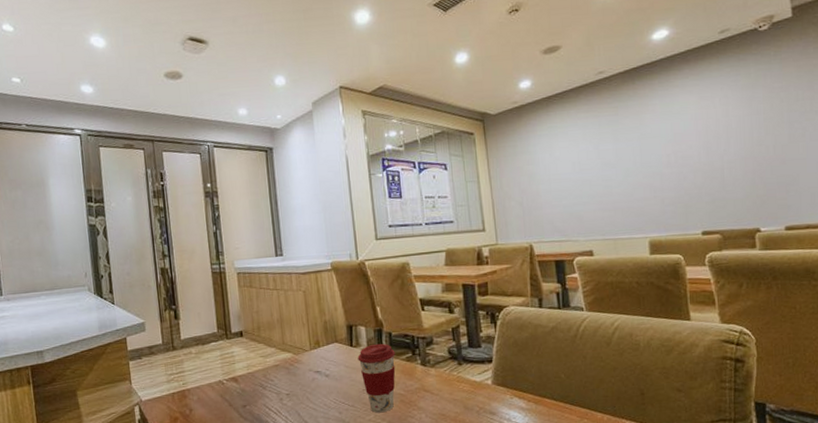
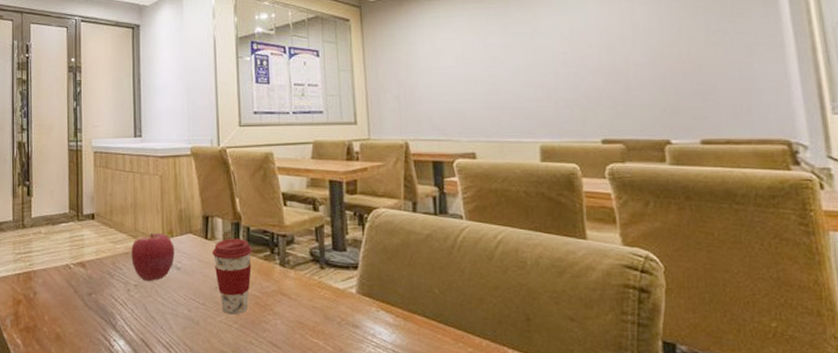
apple: none [280,344,323,390] -> present [131,233,175,282]

